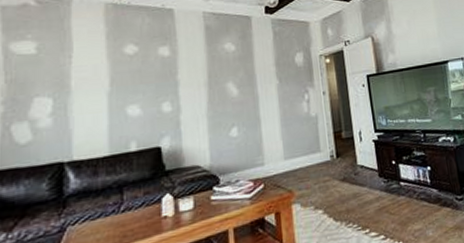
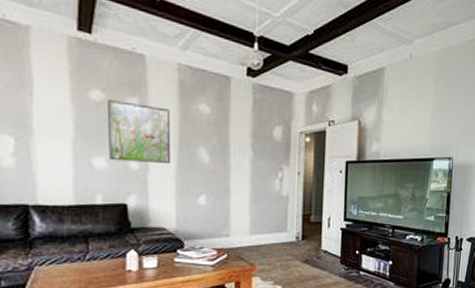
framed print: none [141,51,202,107] -> present [108,100,171,163]

